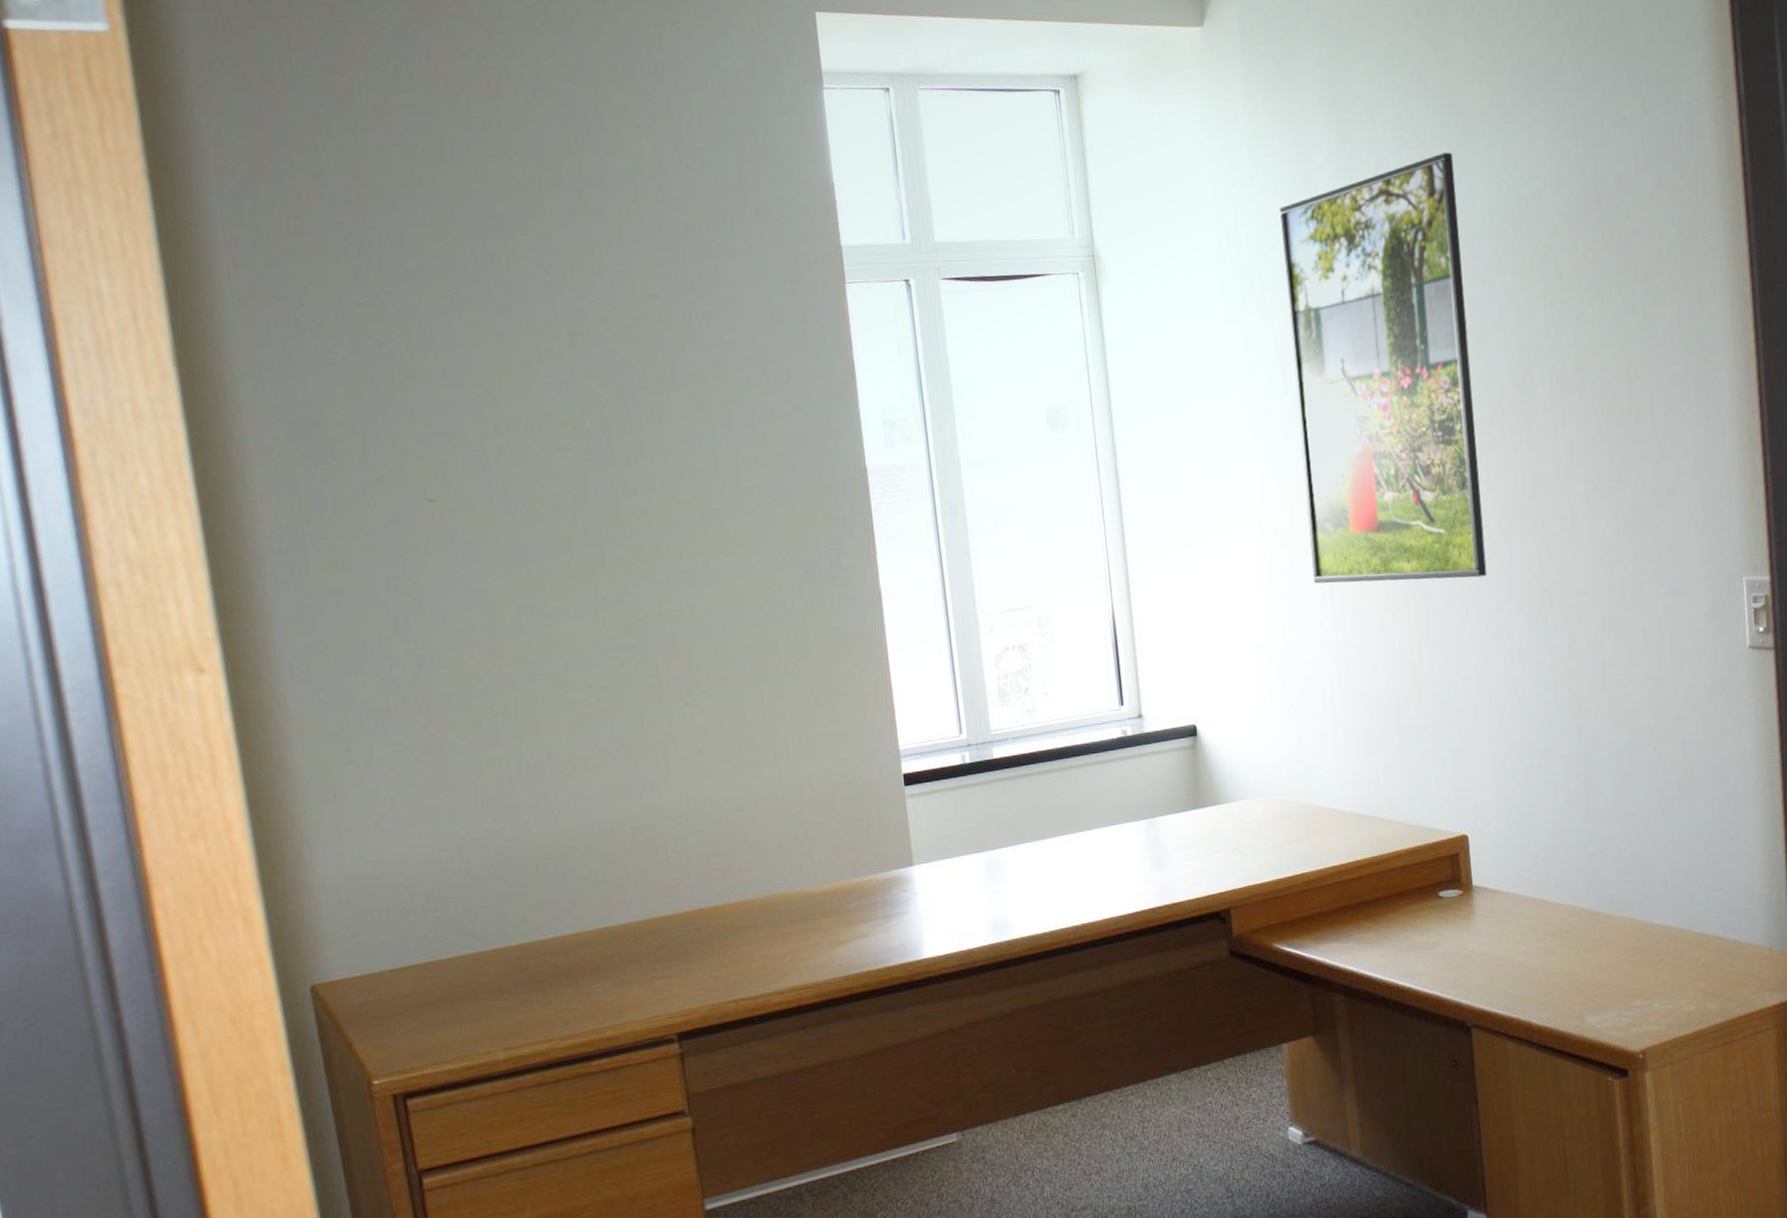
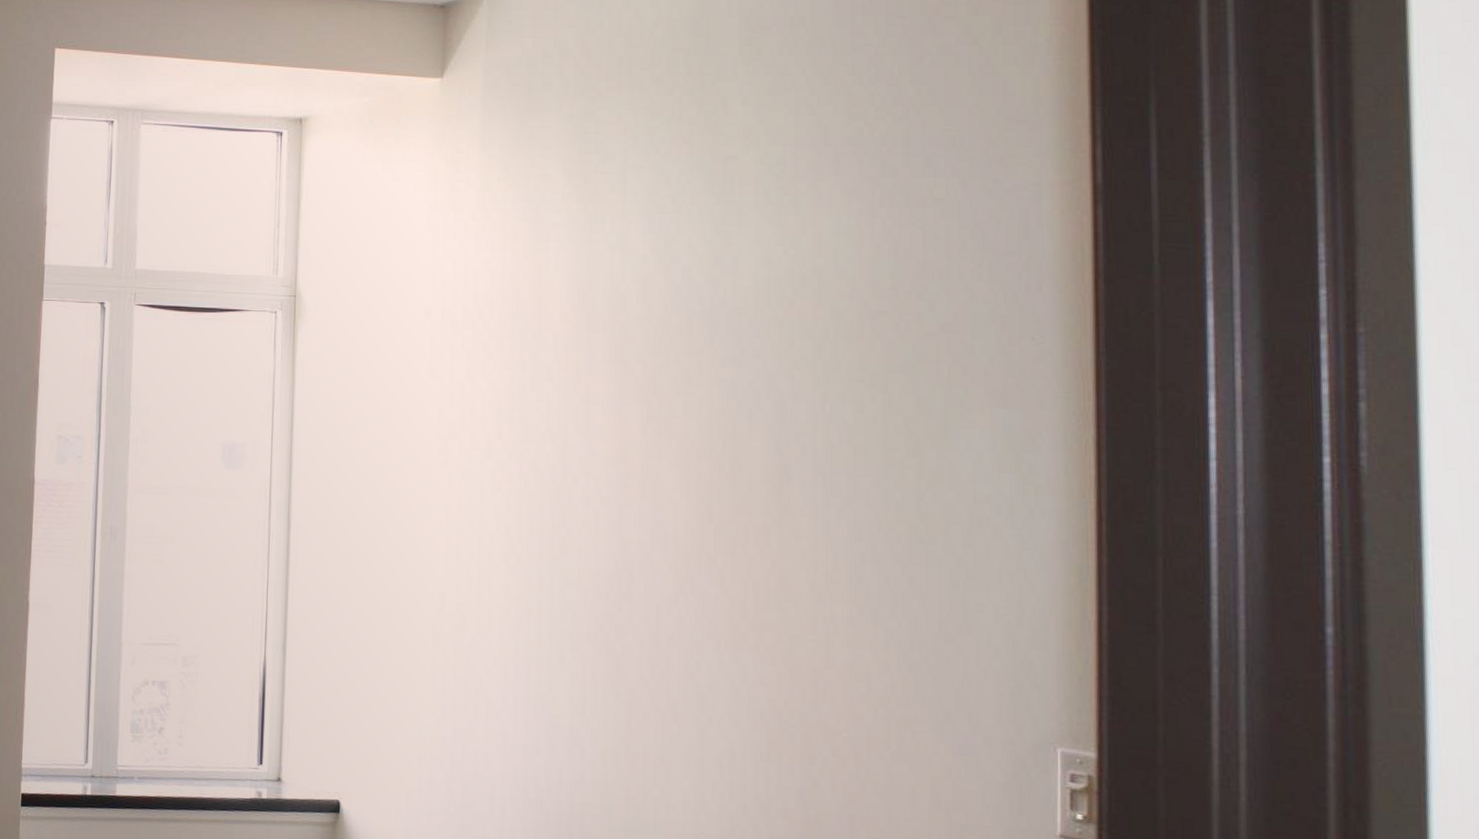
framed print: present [1280,152,1487,584] -> none [496,221,715,693]

